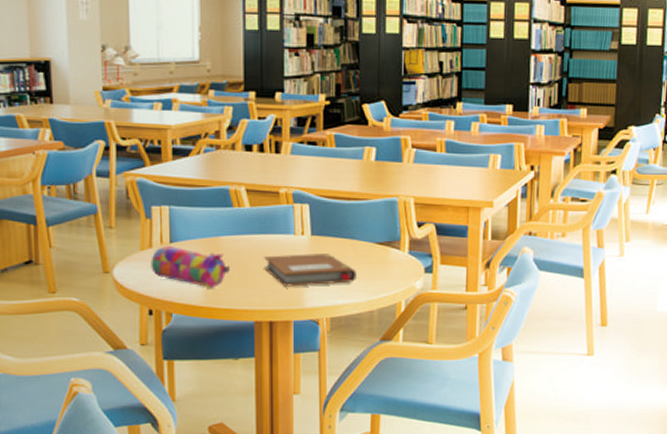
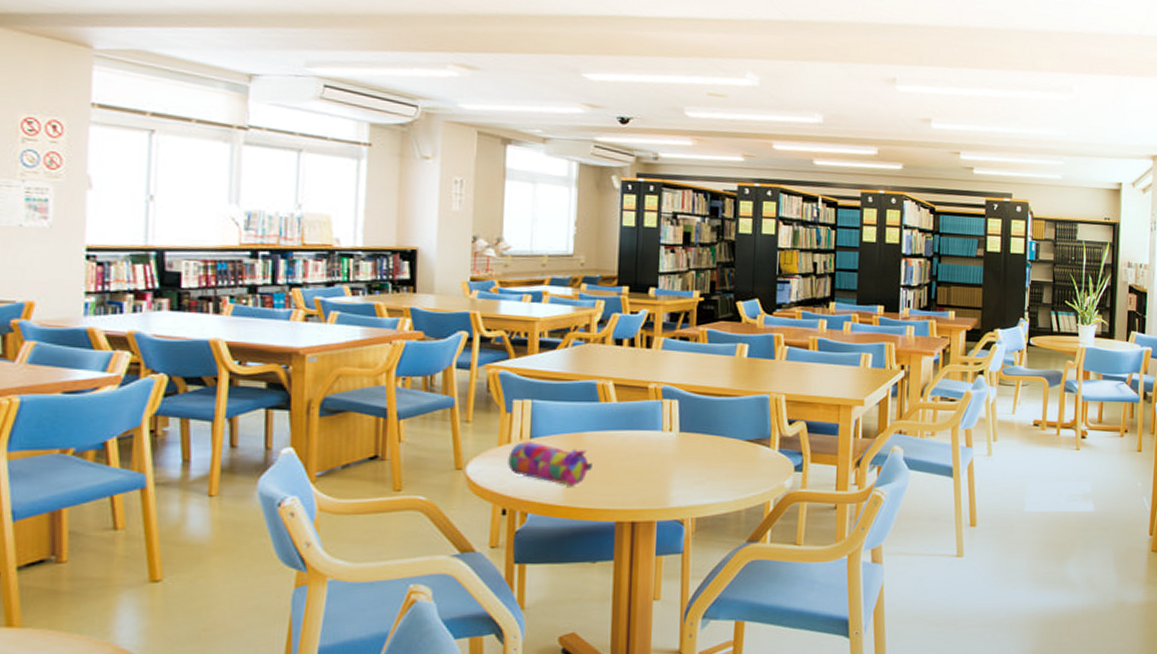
notebook: present [264,254,357,287] -> none [628,451,725,485]

